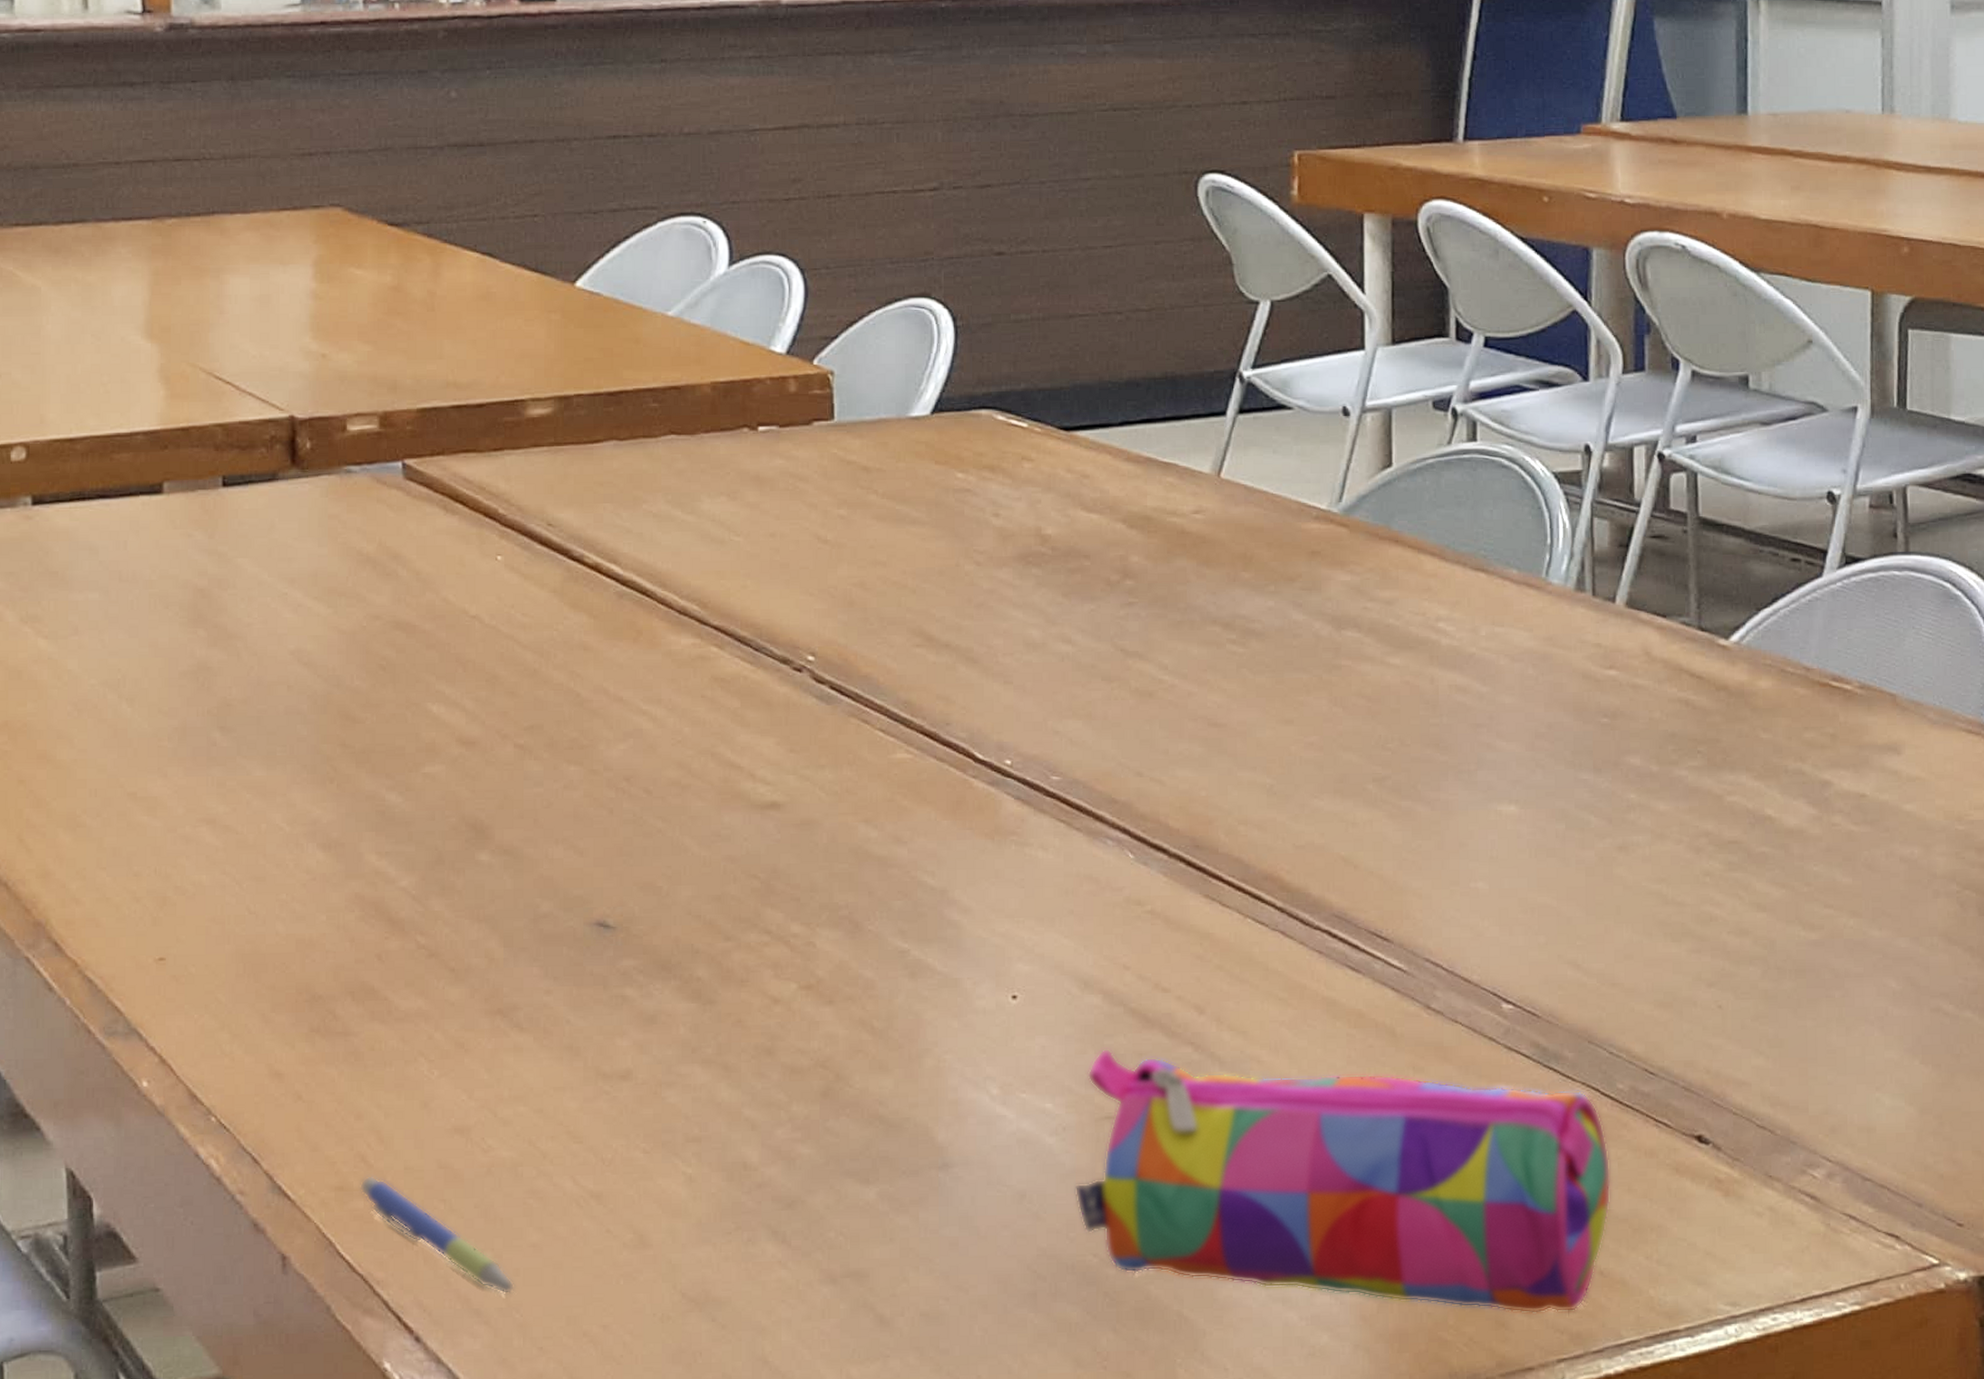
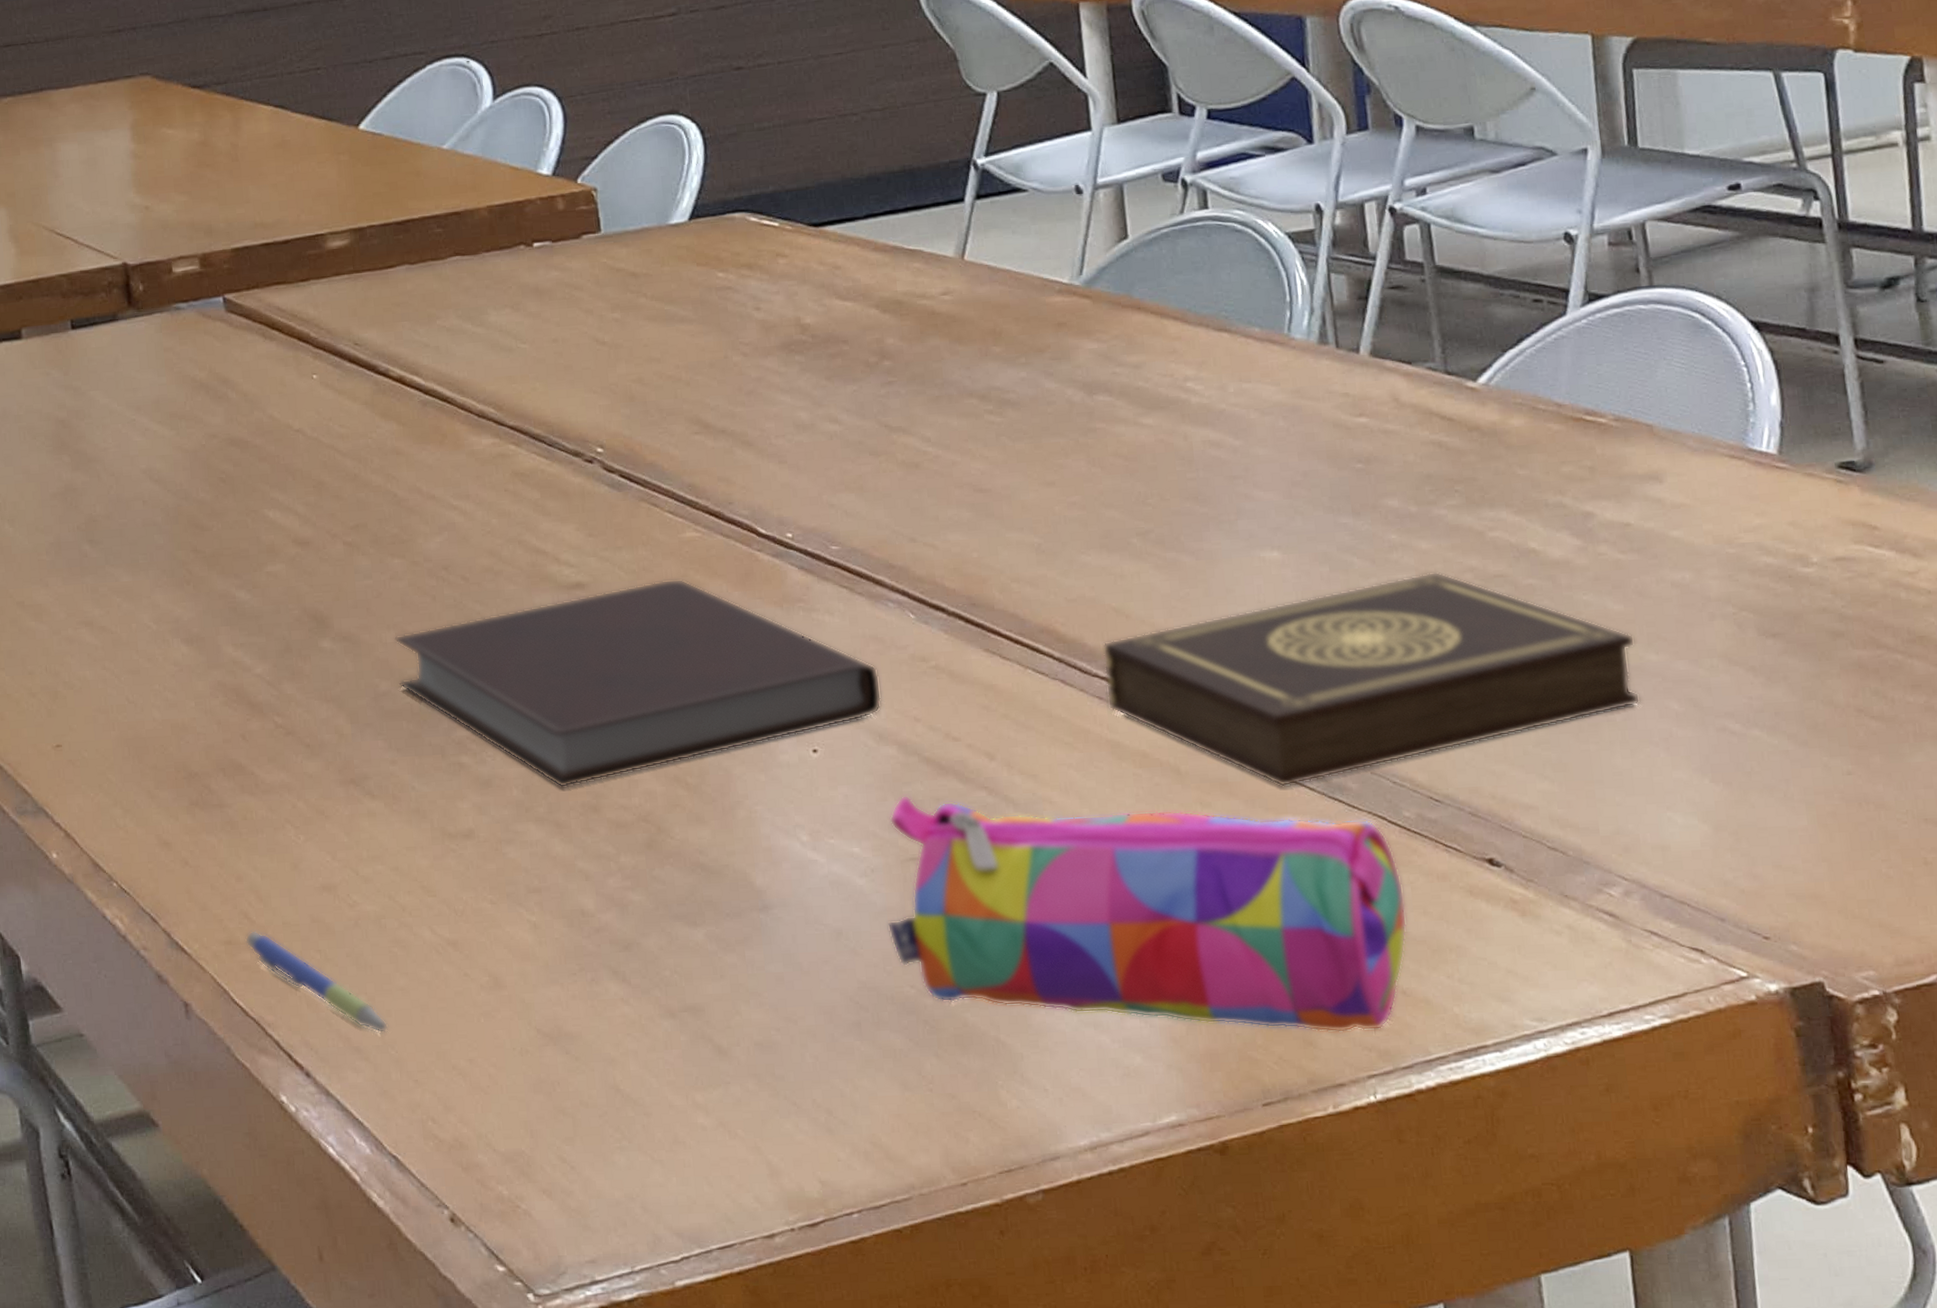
notebook: none [562,803,1091,1028] -> present [394,578,882,788]
book: none [1327,834,1860,1054] -> present [1103,571,1641,787]

